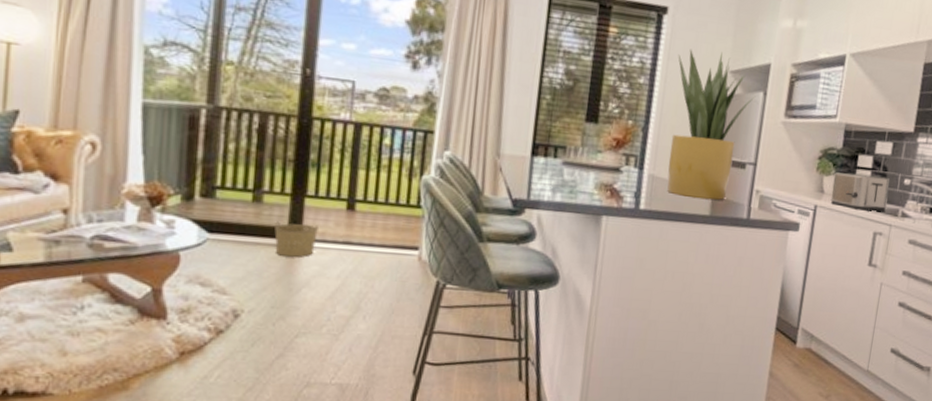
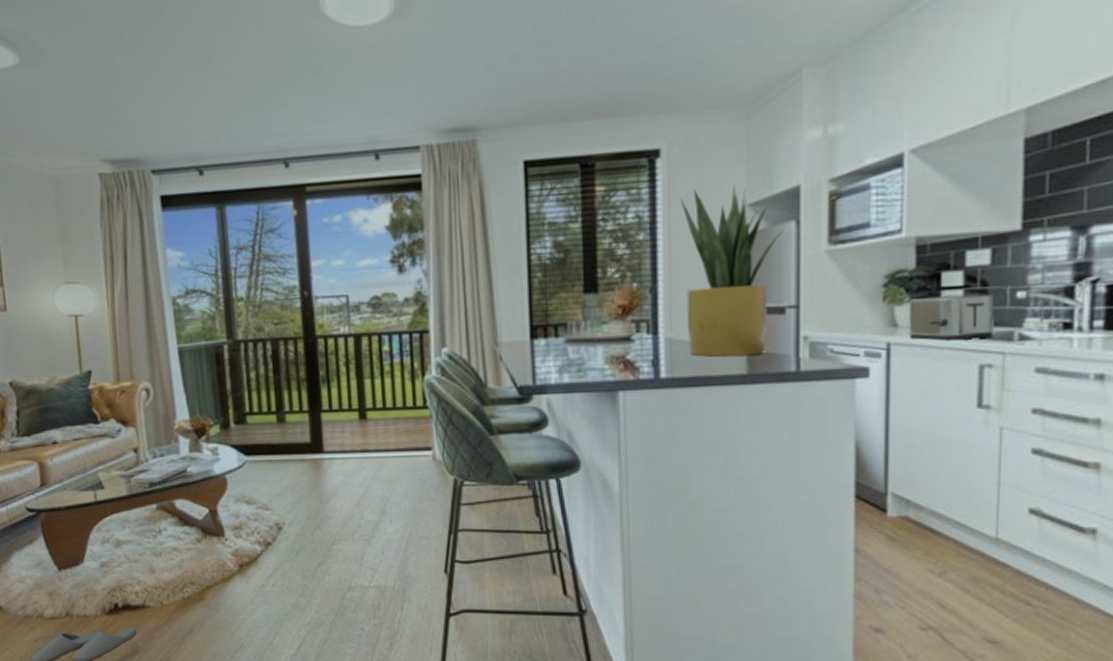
books: none [51,230,139,257] -> present [130,462,192,489]
basket: present [274,221,318,257] -> none [299,437,337,470]

